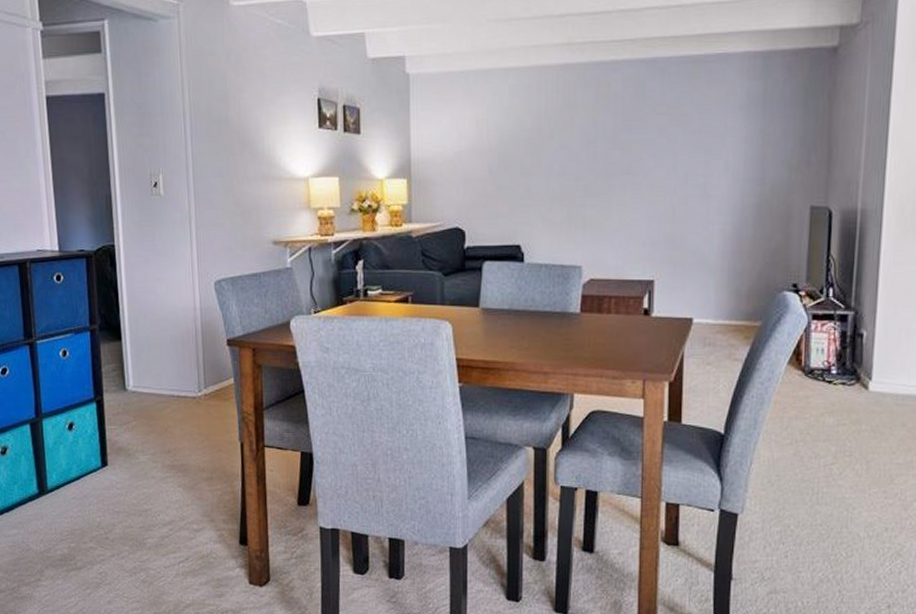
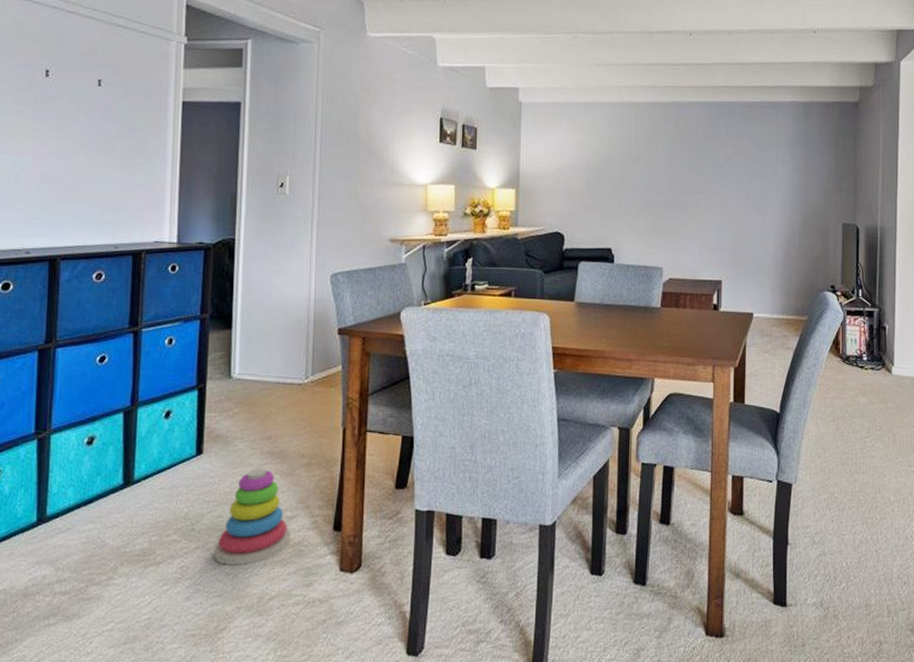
stacking toy: none [128,481,199,574] -> present [214,468,291,565]

